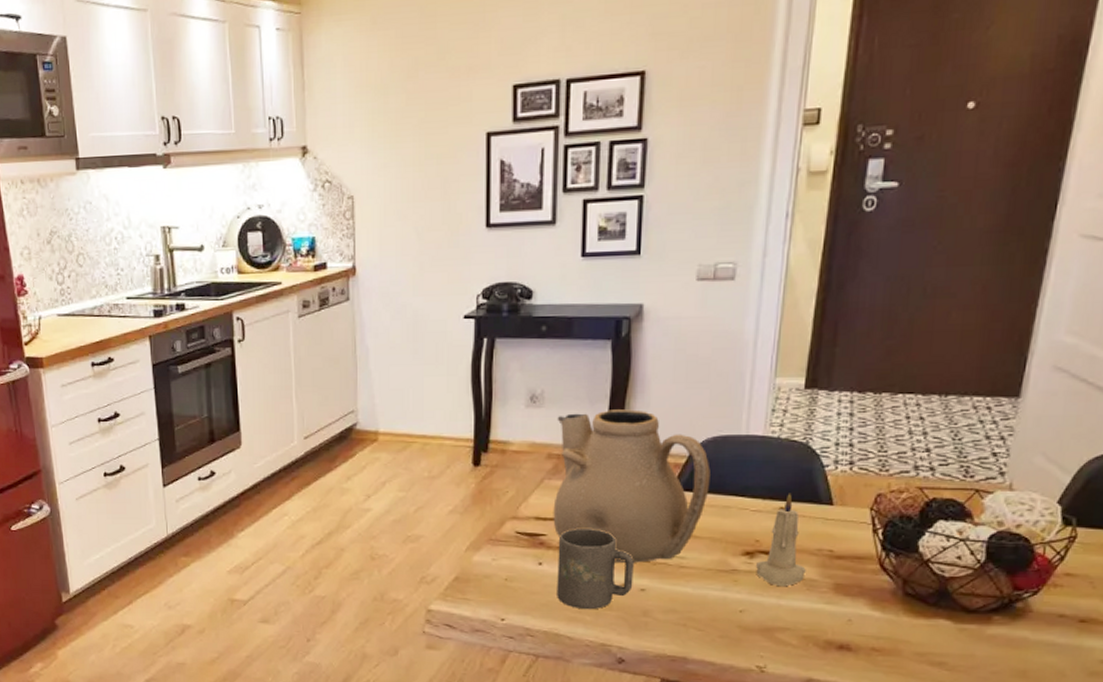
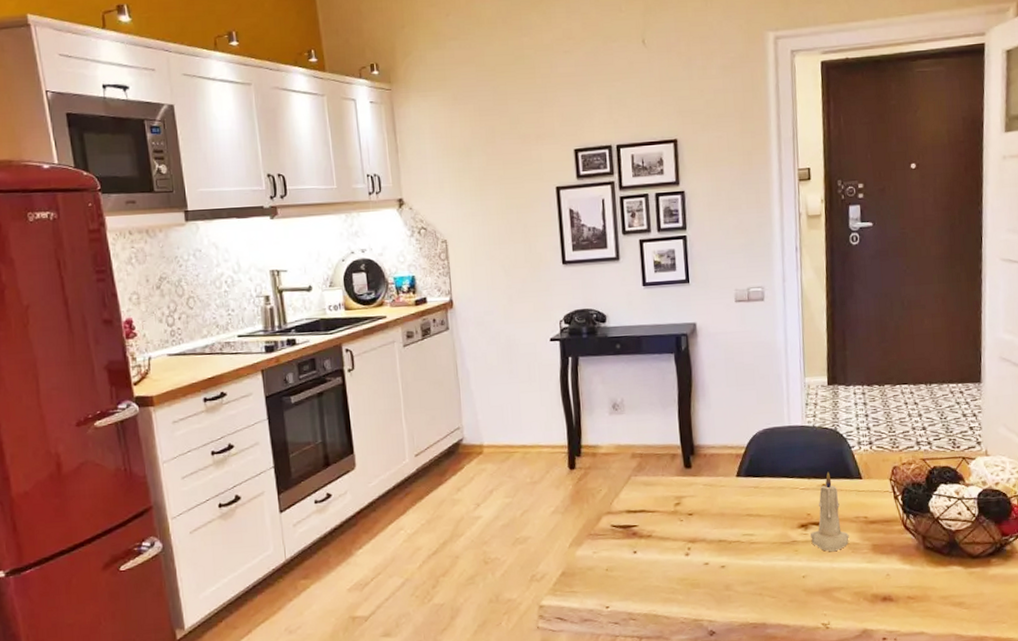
teapot: present [553,409,711,563] -> none [636,411,766,545]
mug: present [557,529,634,610] -> none [648,516,715,590]

